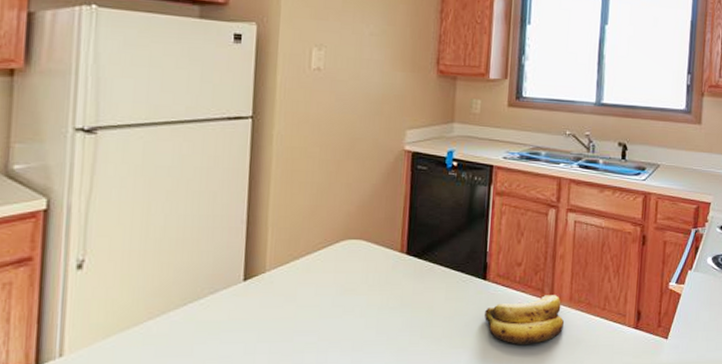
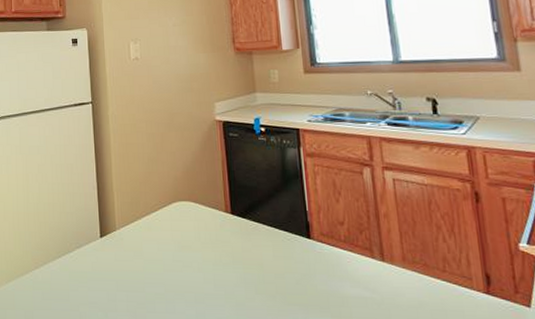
banana: present [485,295,564,346] -> none [315,255,401,306]

